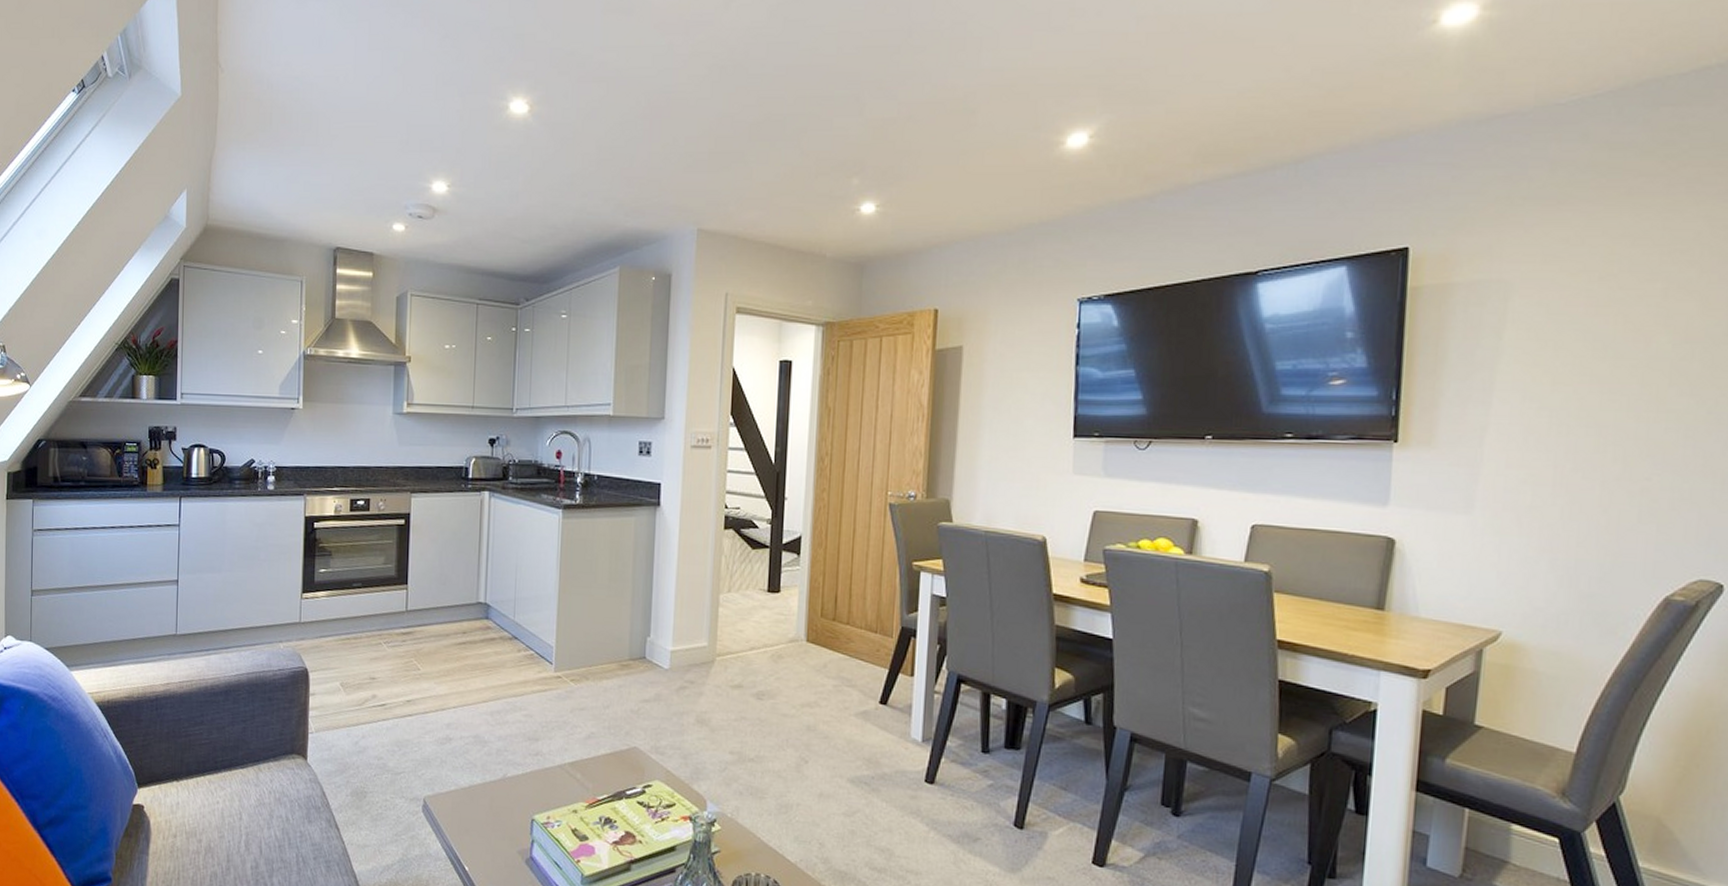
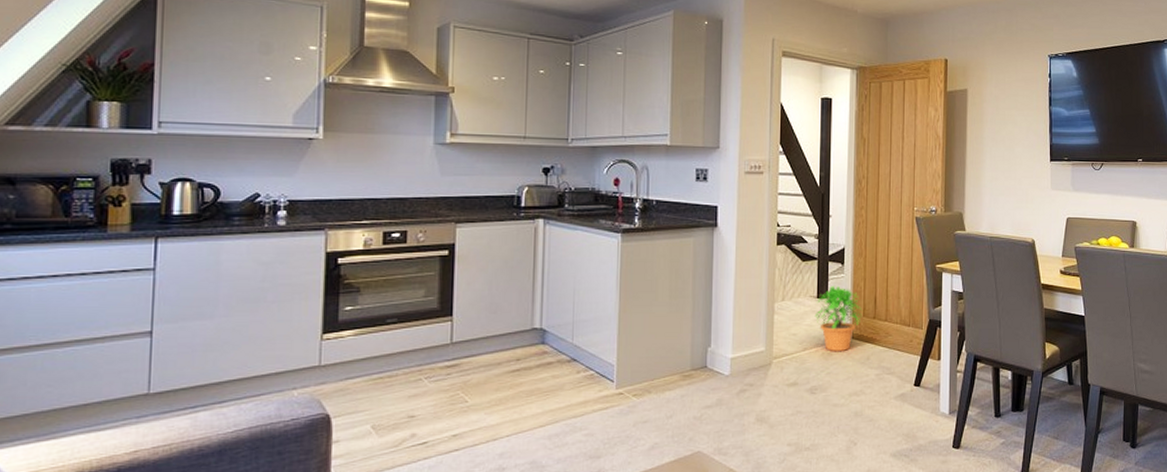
potted plant: none [764,578,819,655] -> present [814,285,862,351]

